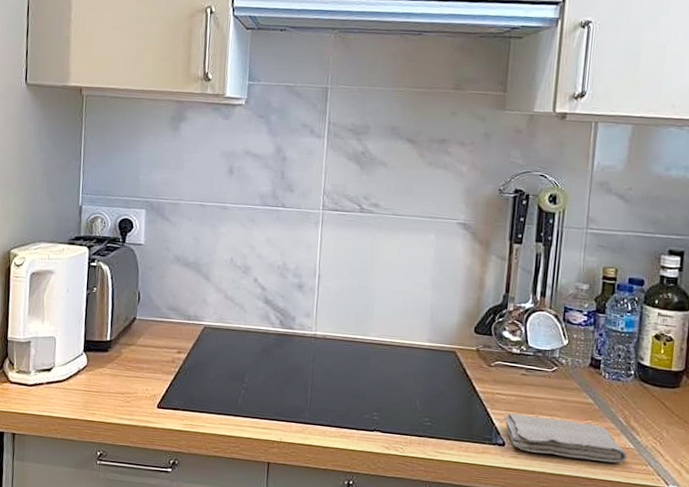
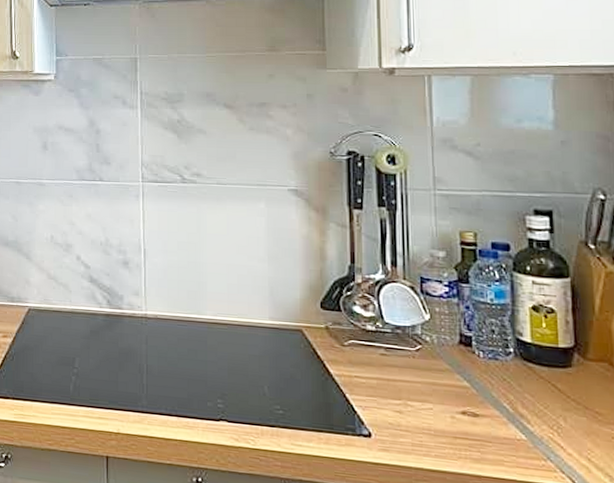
washcloth: present [503,413,627,463] -> none [366,399,520,457]

